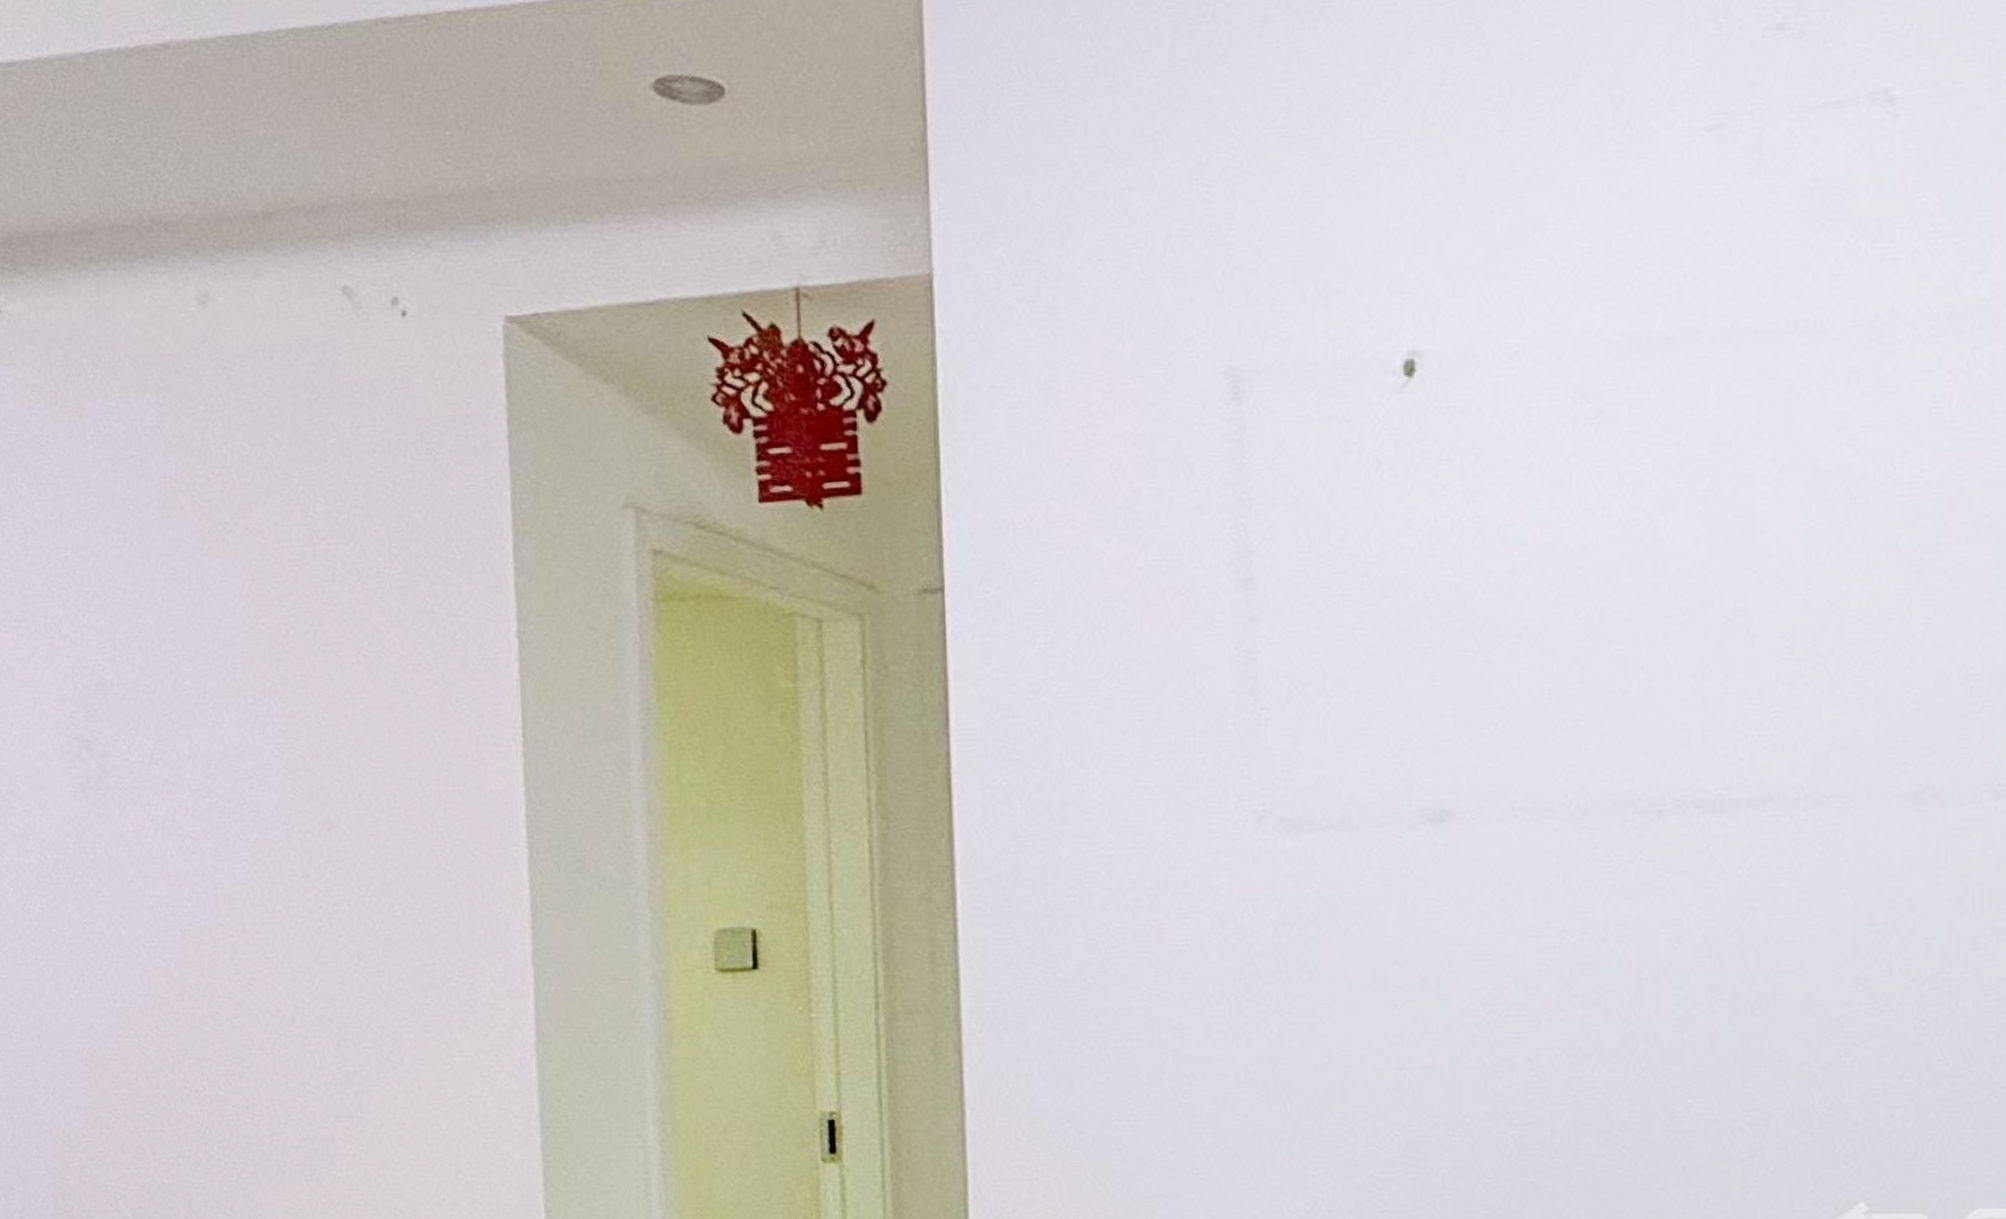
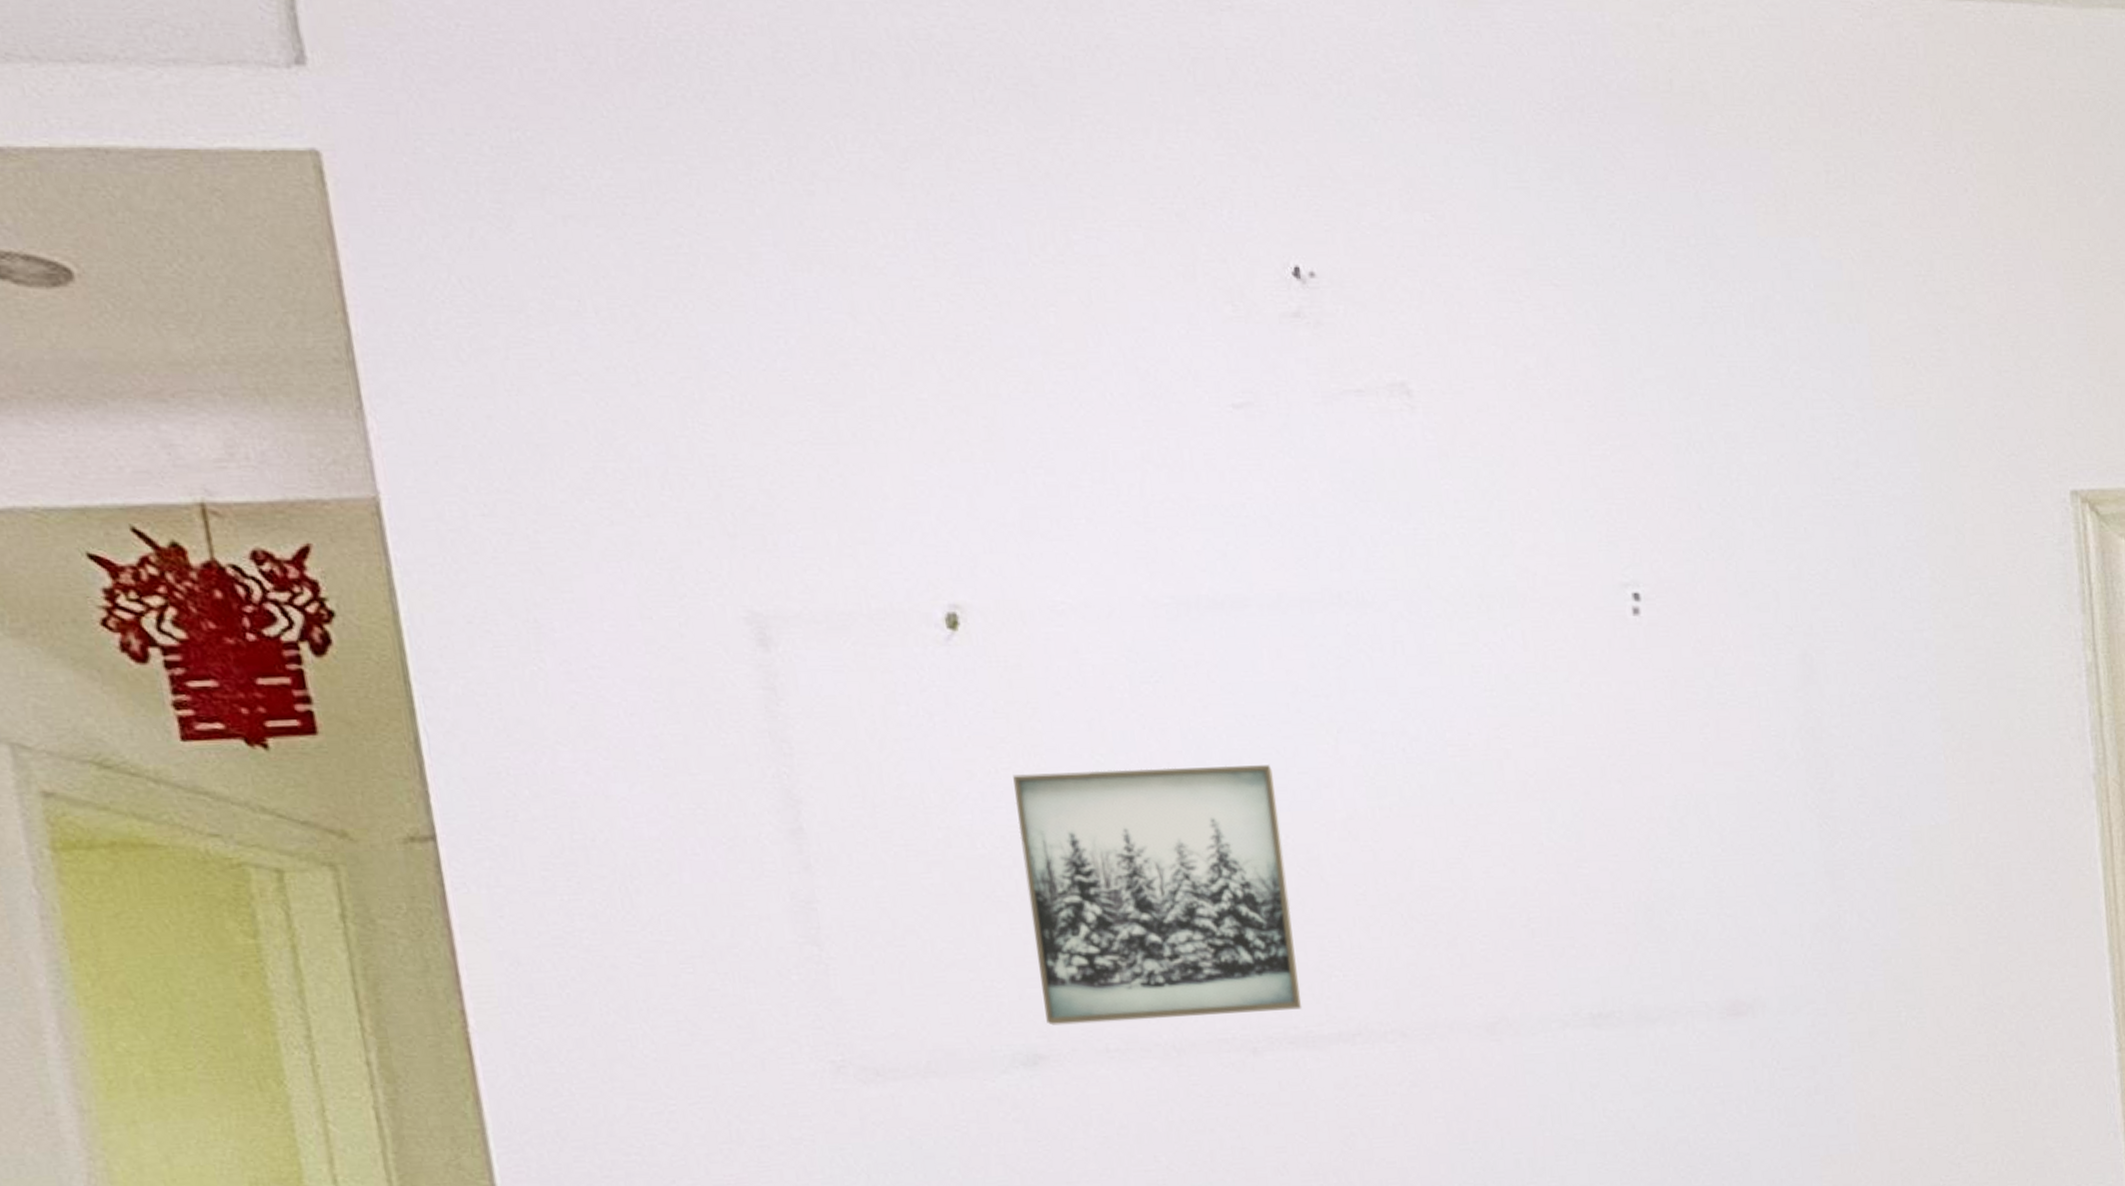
wall art: none [1450,508,1714,781] -> present [1013,765,1302,1026]

